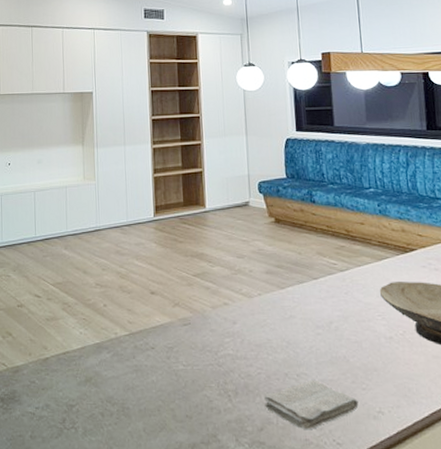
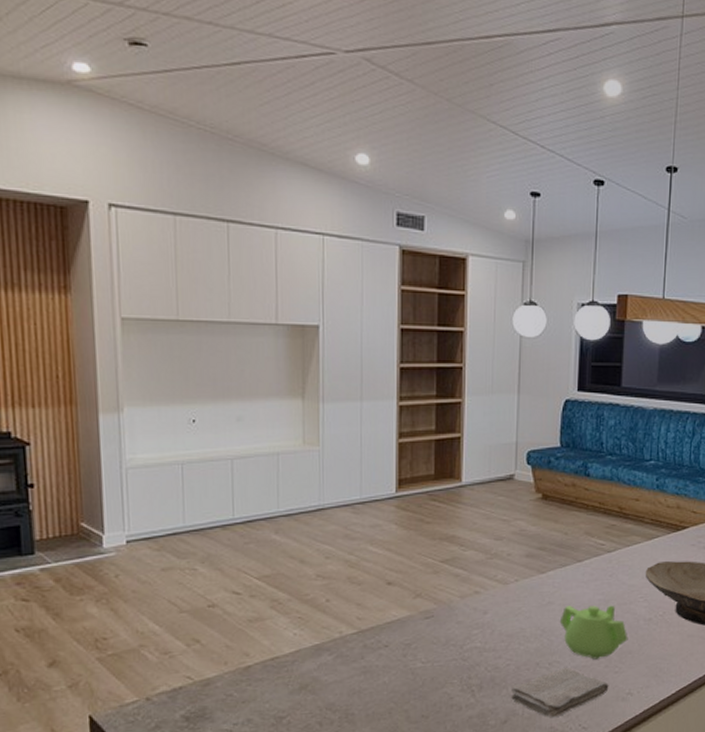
teapot: none [302,320,372,374] -> present [559,605,628,660]

